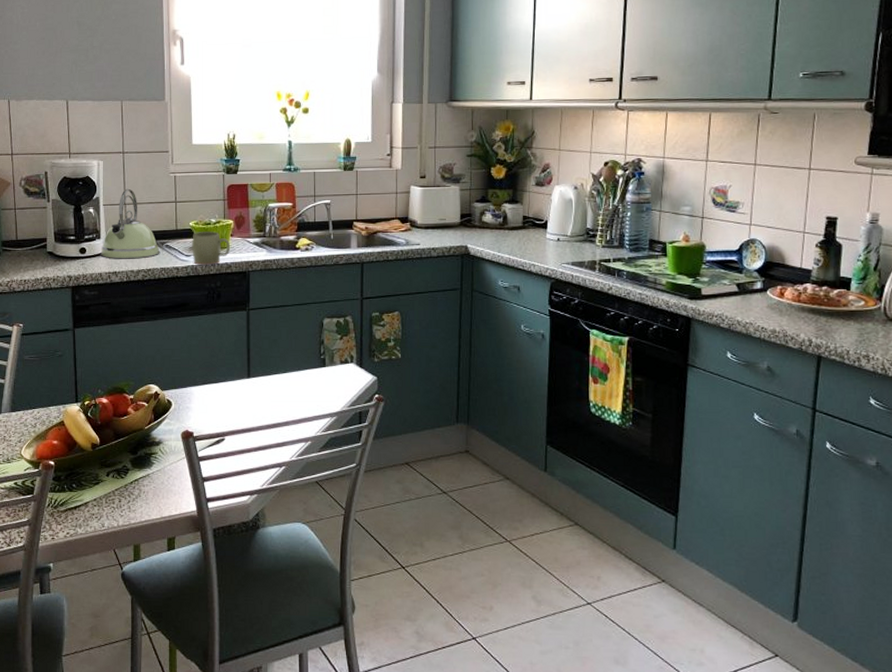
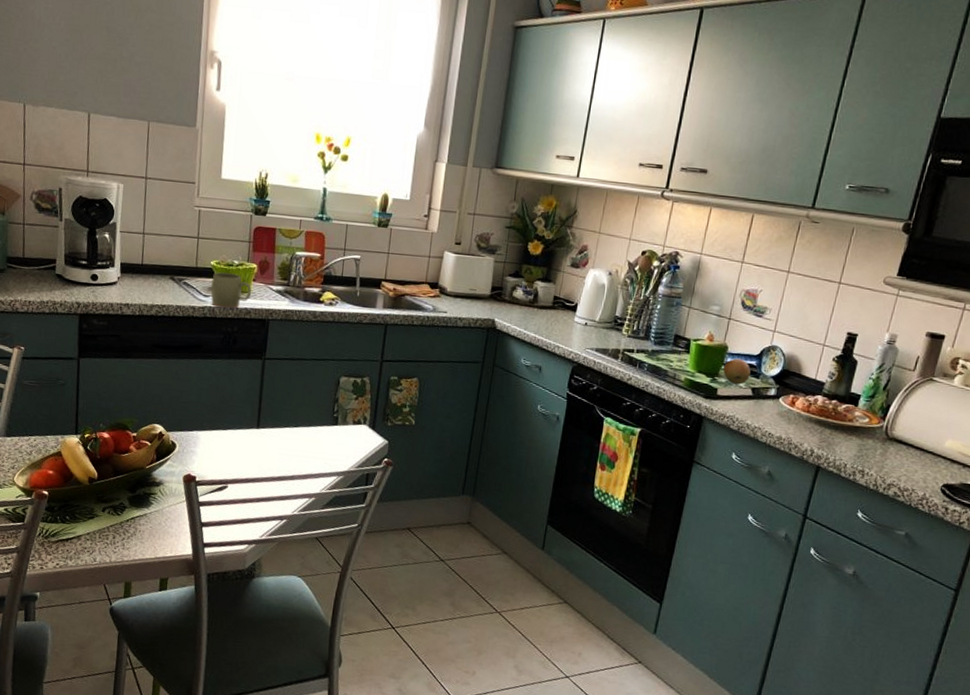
kettle: present [100,188,160,259] -> none [113,217,177,293]
fruit: none [704,256,733,282] -> present [723,358,751,385]

